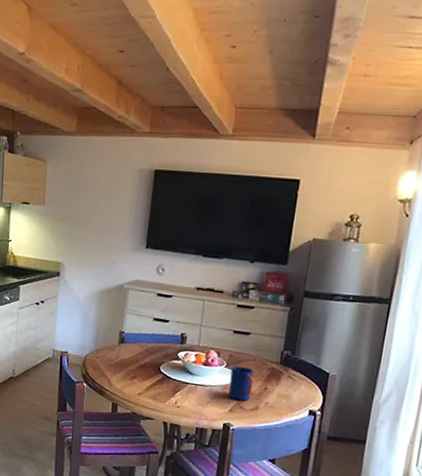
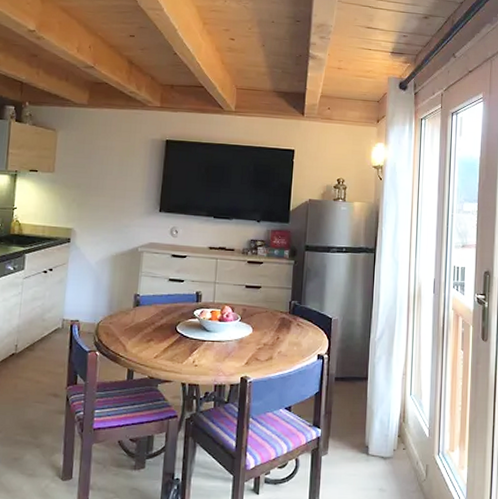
mug: present [228,366,254,401] -> none [244,319,267,353]

